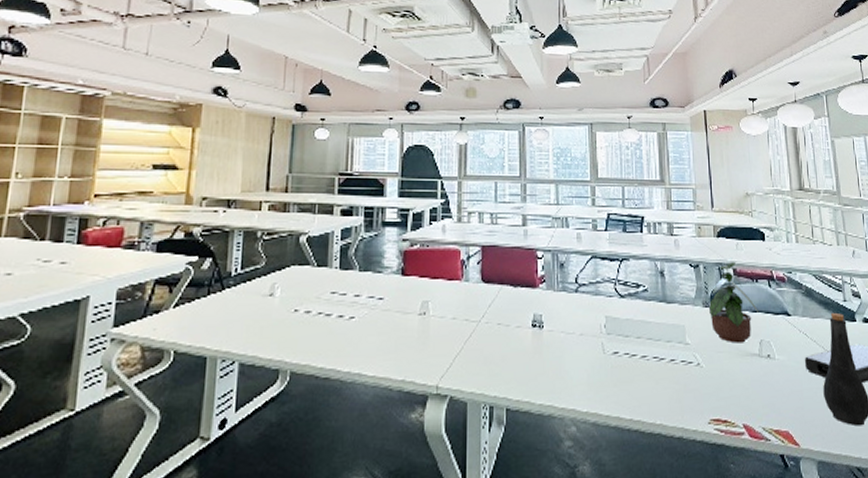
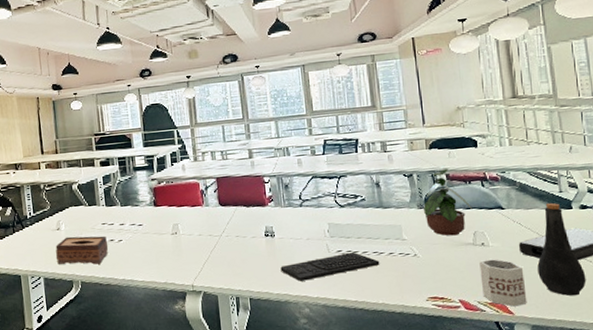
tissue box: none [262,306,336,349] -> present [55,235,109,265]
keyboard: none [547,355,660,389] -> present [280,252,380,281]
mug: none [765,375,813,436] -> present [479,259,527,307]

